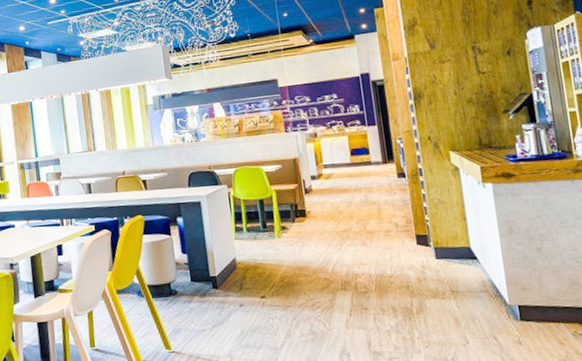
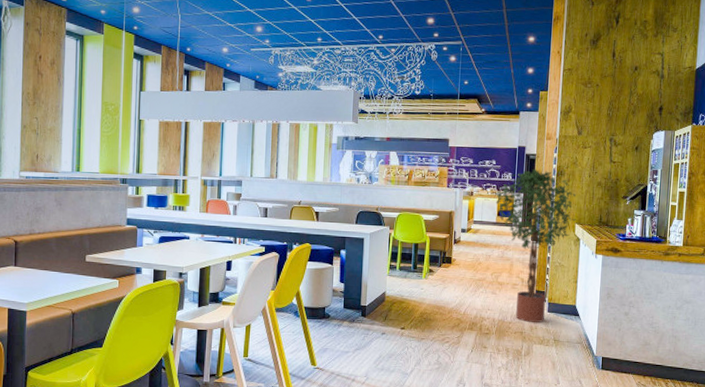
potted tree: none [343,95,449,274] -> present [495,168,576,323]

